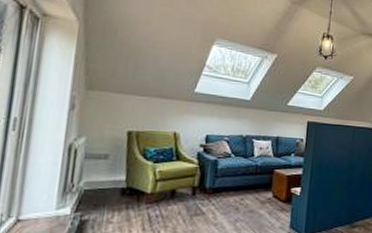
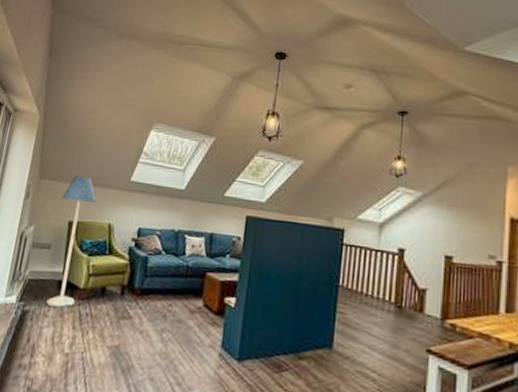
floor lamp: none [108,87,158,213] -> present [46,176,97,308]

